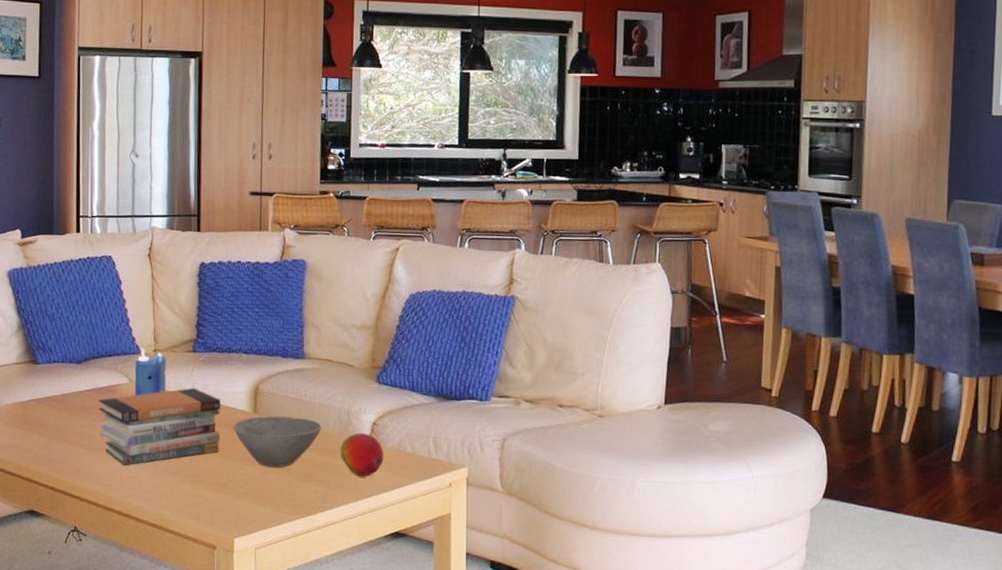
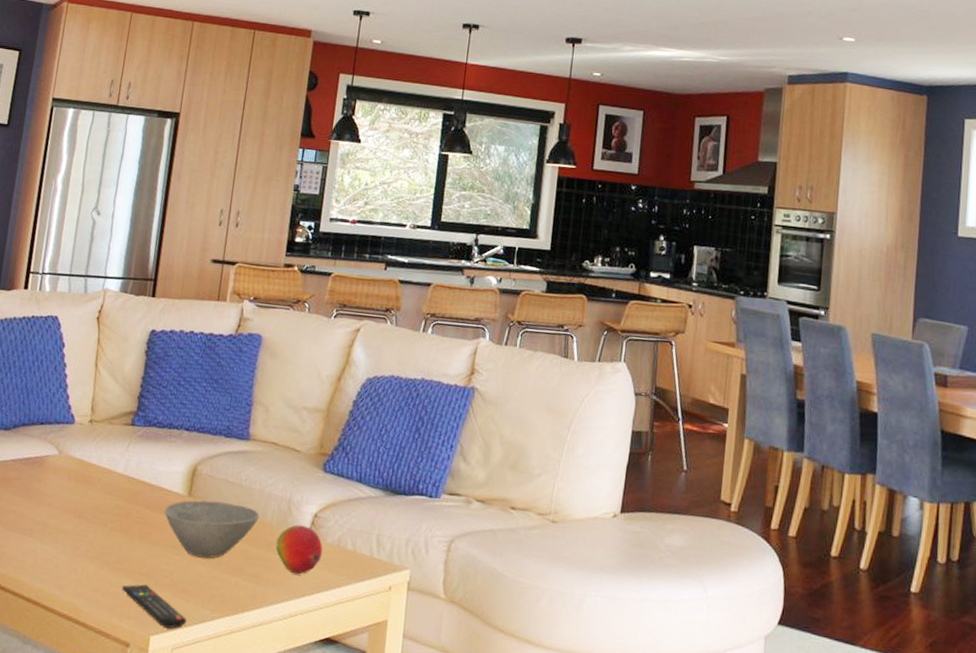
book stack: present [98,387,221,466] -> none [17,464,155,547]
candle: present [134,348,167,396] -> none [63,418,102,470]
remote control: none [203,494,266,531] -> present [122,584,187,629]

